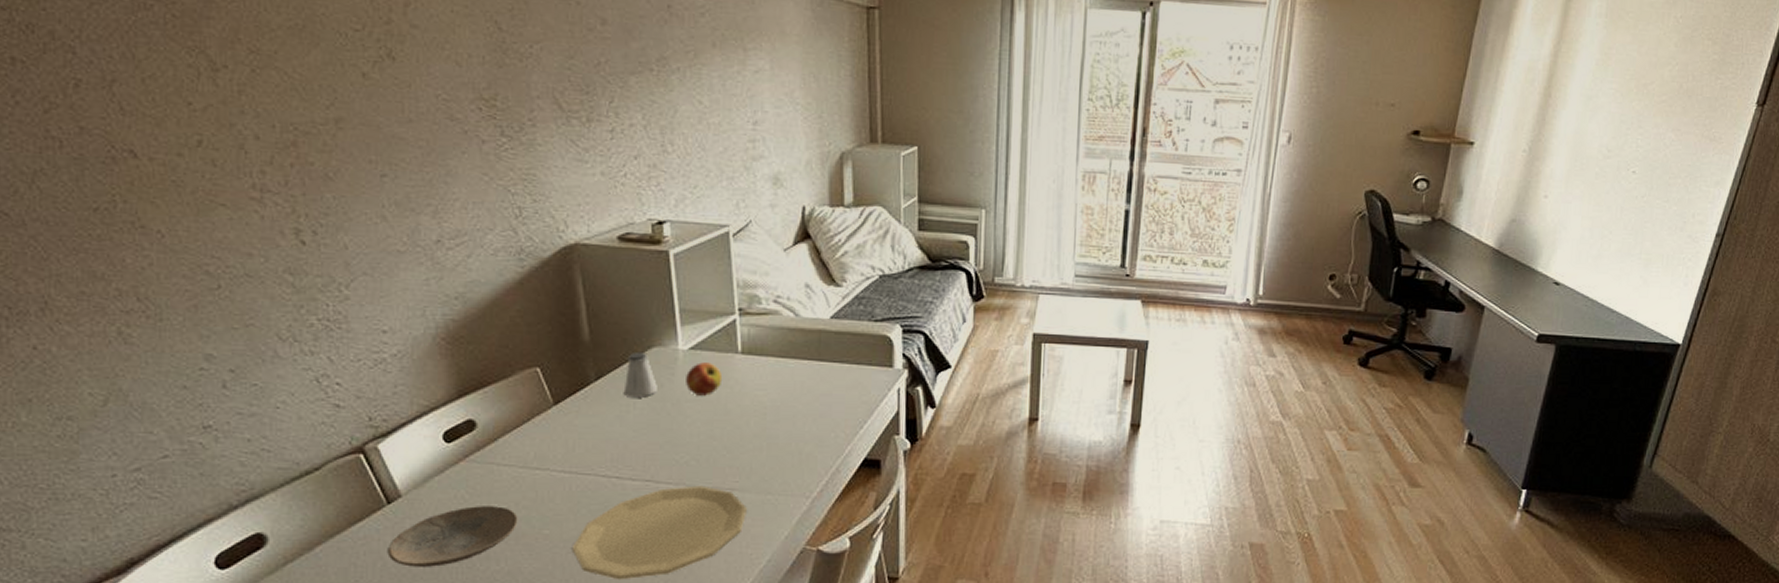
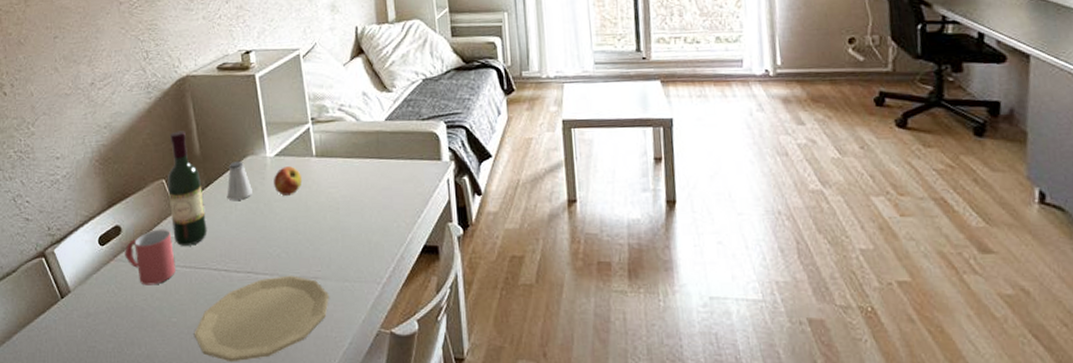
plate: present [387,506,518,567] -> none [62,298,154,352]
mug: none [480,426,550,492] -> present [125,229,175,286]
wine bottle: none [542,310,595,448] -> present [167,131,207,246]

